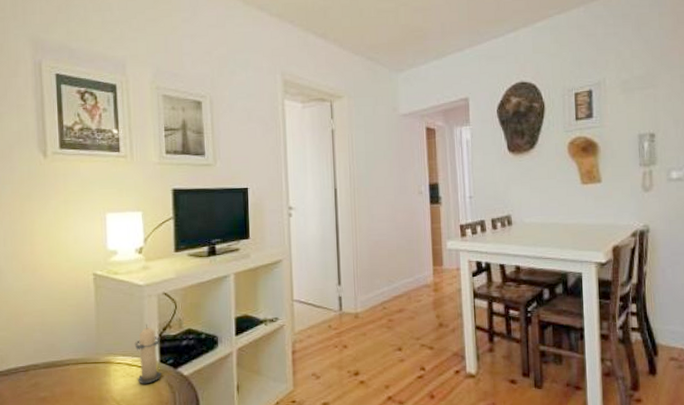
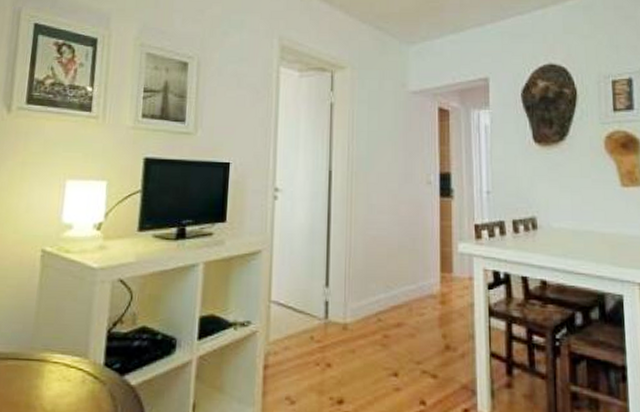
candle: present [134,324,161,384] -> none [74,317,109,392]

